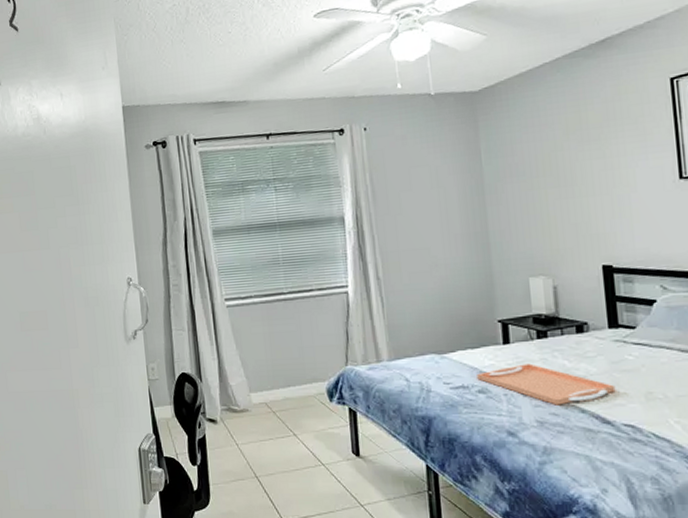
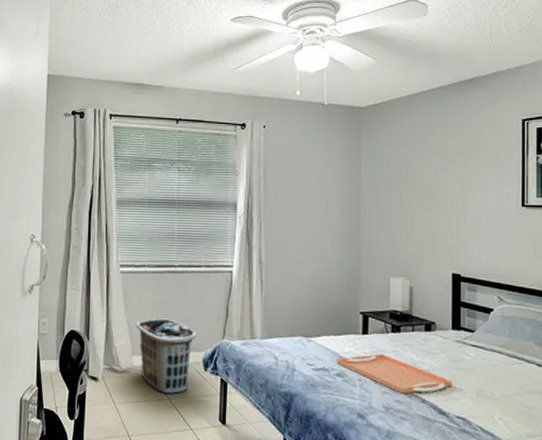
clothes hamper: none [249,350,317,429] -> present [135,318,196,394]

